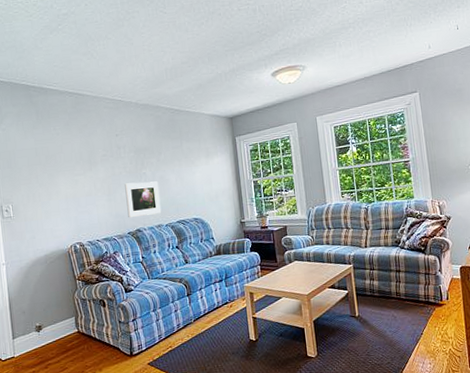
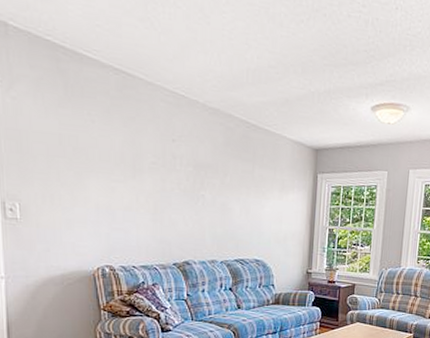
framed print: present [124,181,162,218] -> none [176,203,219,248]

